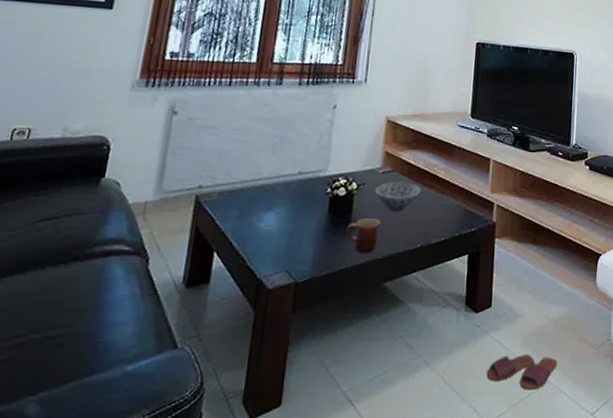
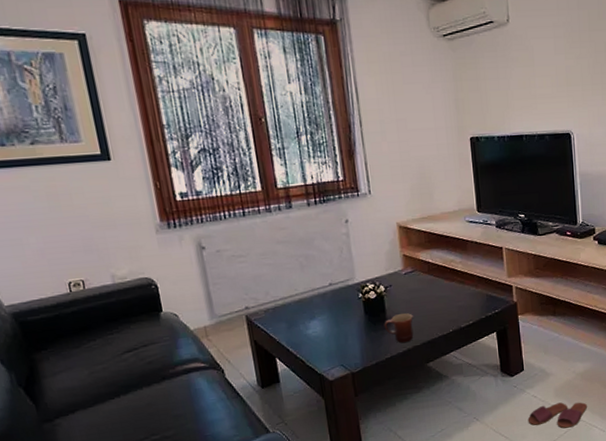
bowl: present [375,181,421,212] -> none [402,278,444,306]

